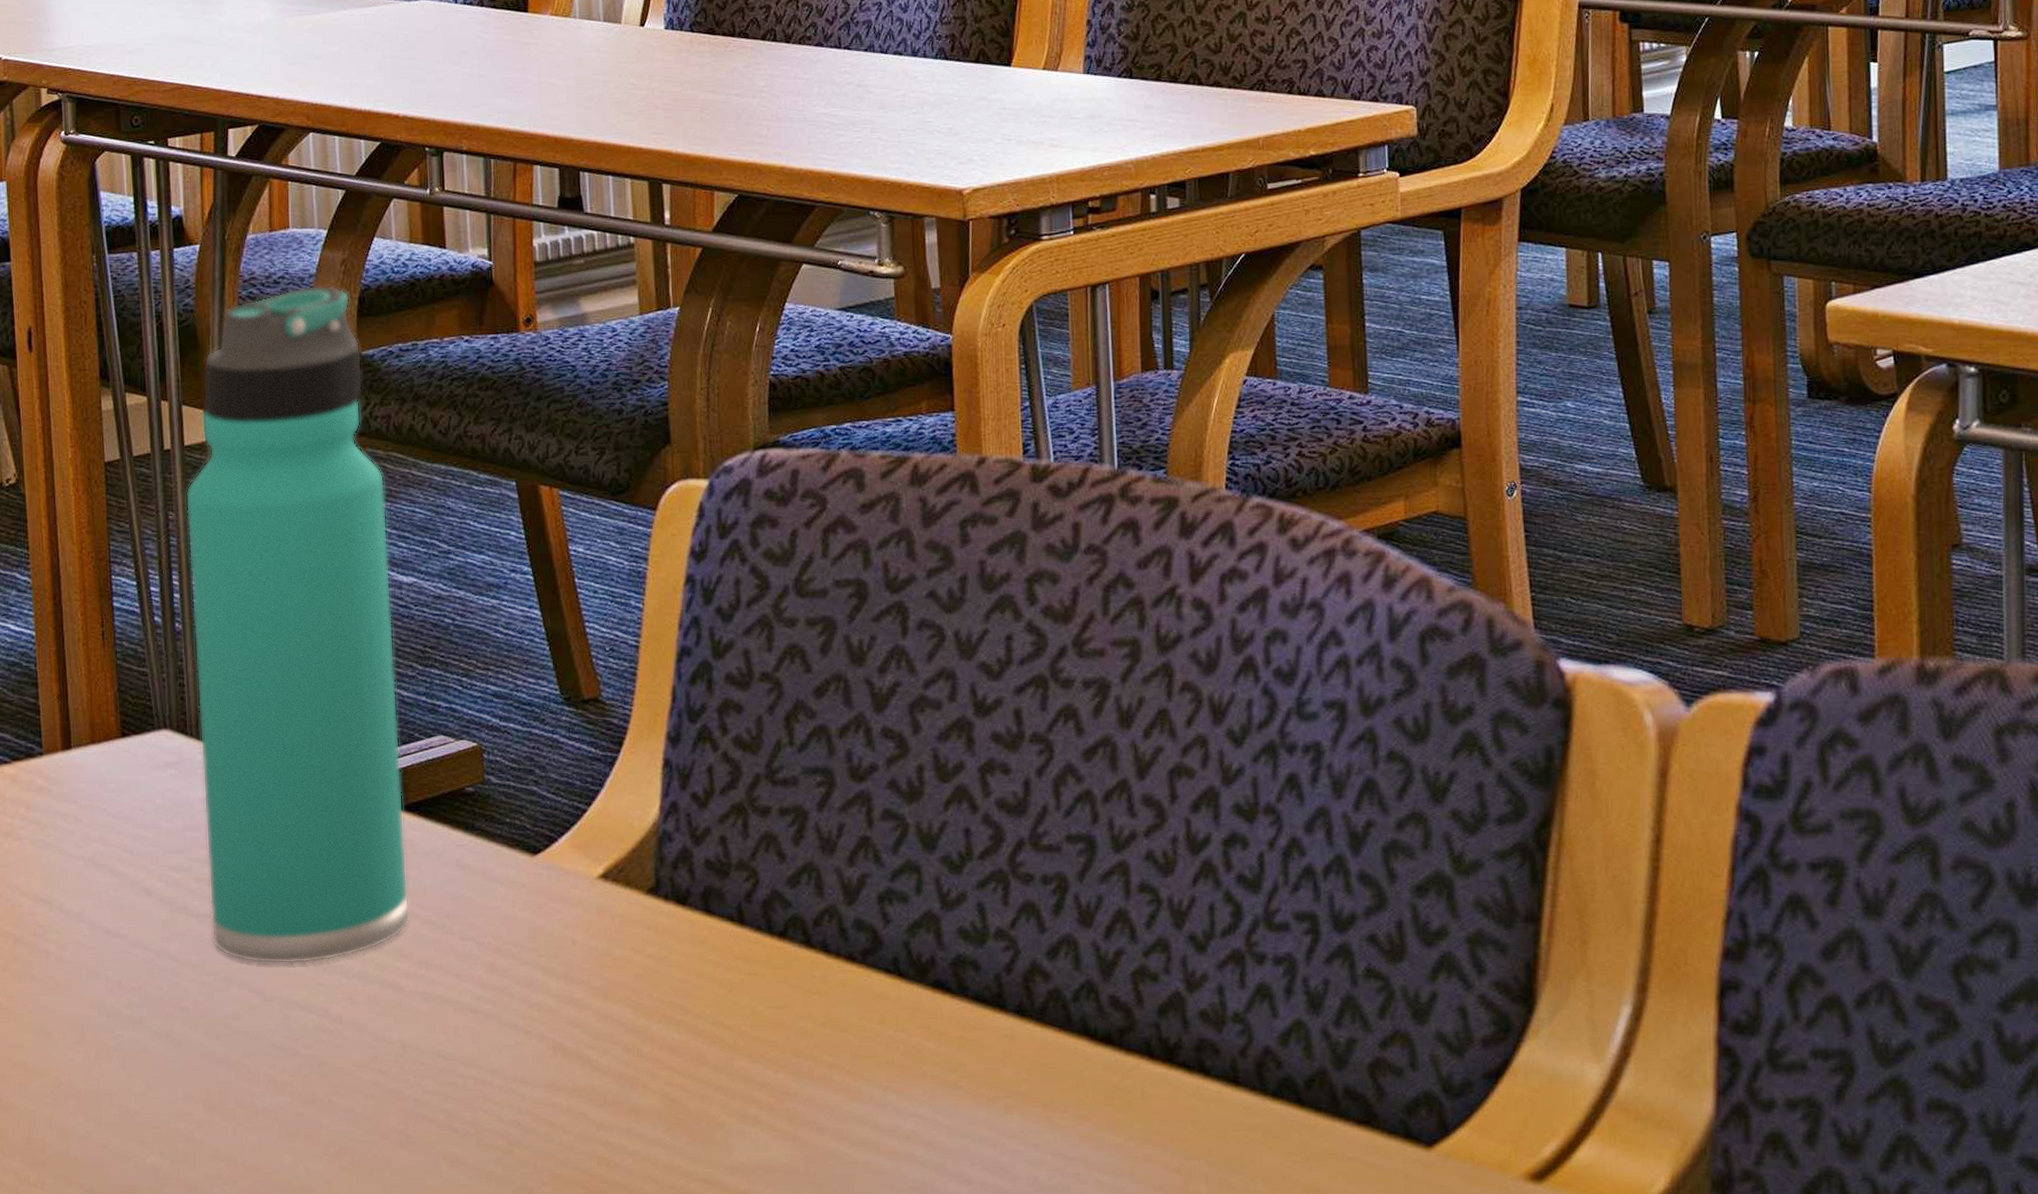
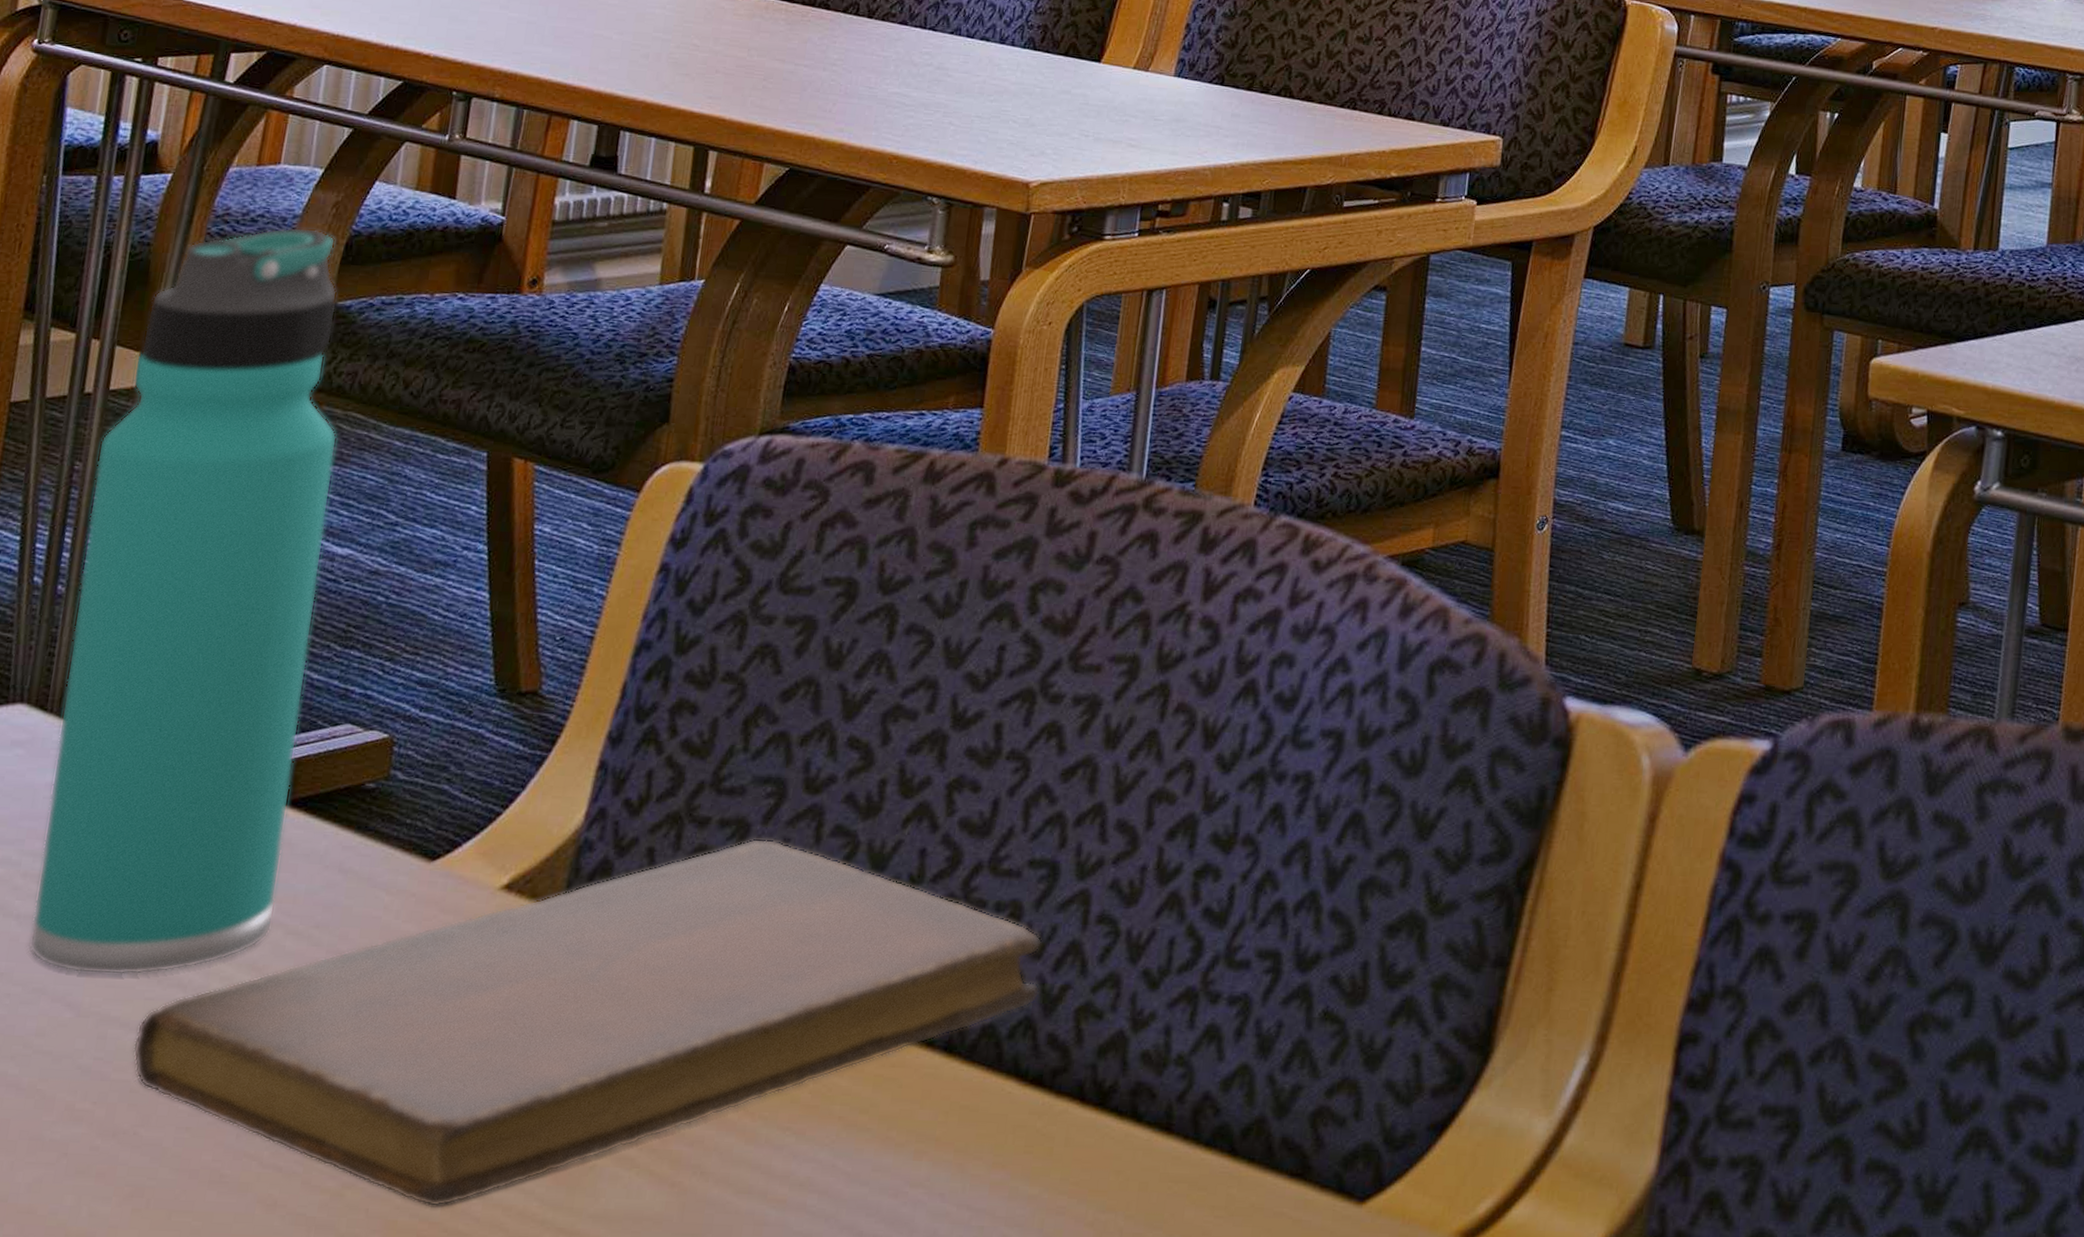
notebook: none [314,824,1096,1162] -> present [133,838,1042,1208]

